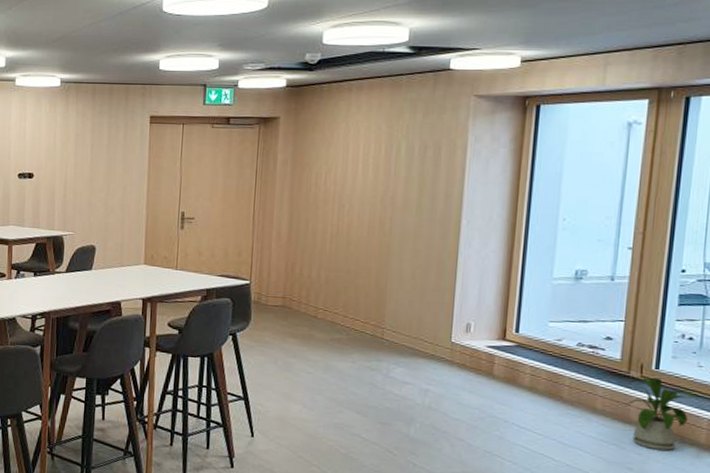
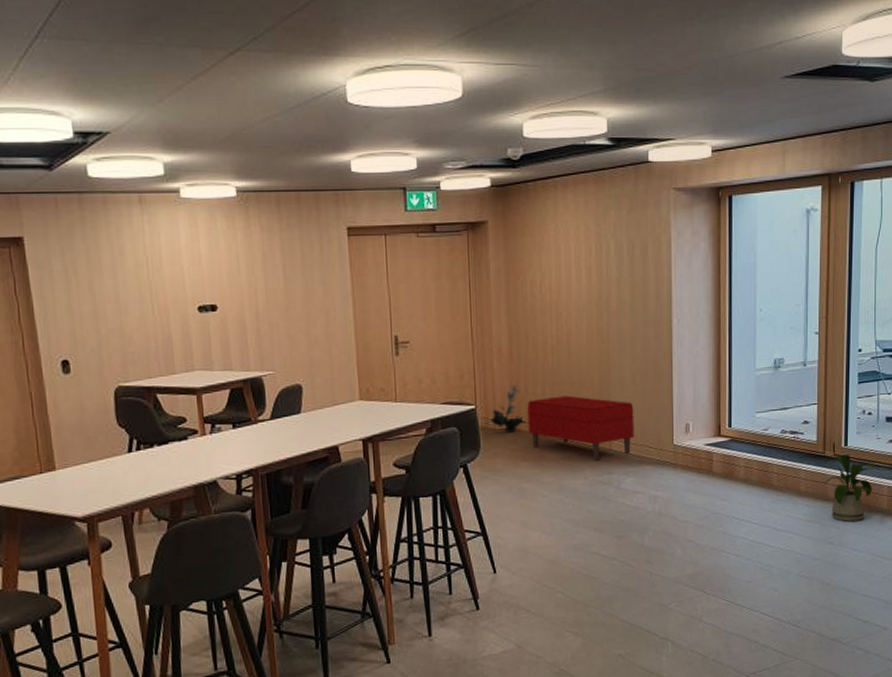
decorative plant: none [263,266,298,310] -> present [490,384,527,433]
bench: none [299,281,411,347] -> present [527,395,634,461]

